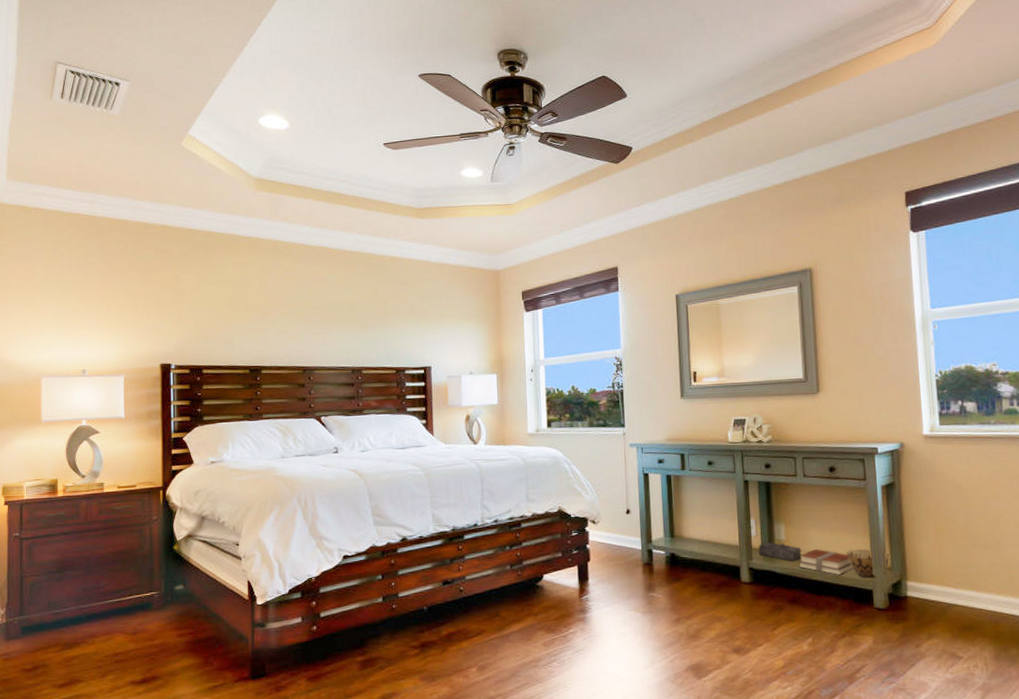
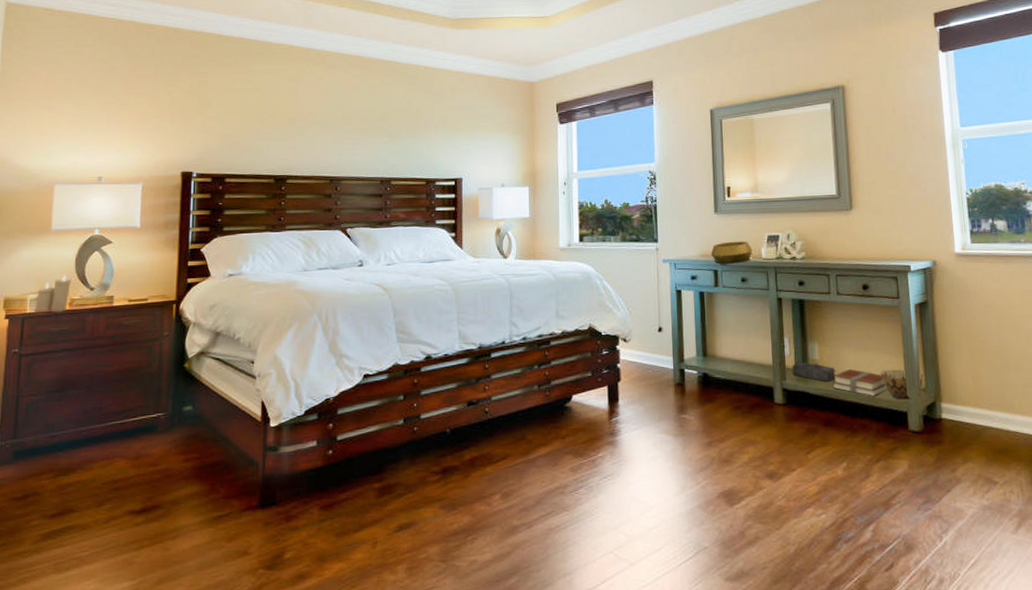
candle: none [31,464,63,500] -> present [35,275,71,313]
decorative bowl: none [677,425,719,448] -> present [710,241,753,265]

